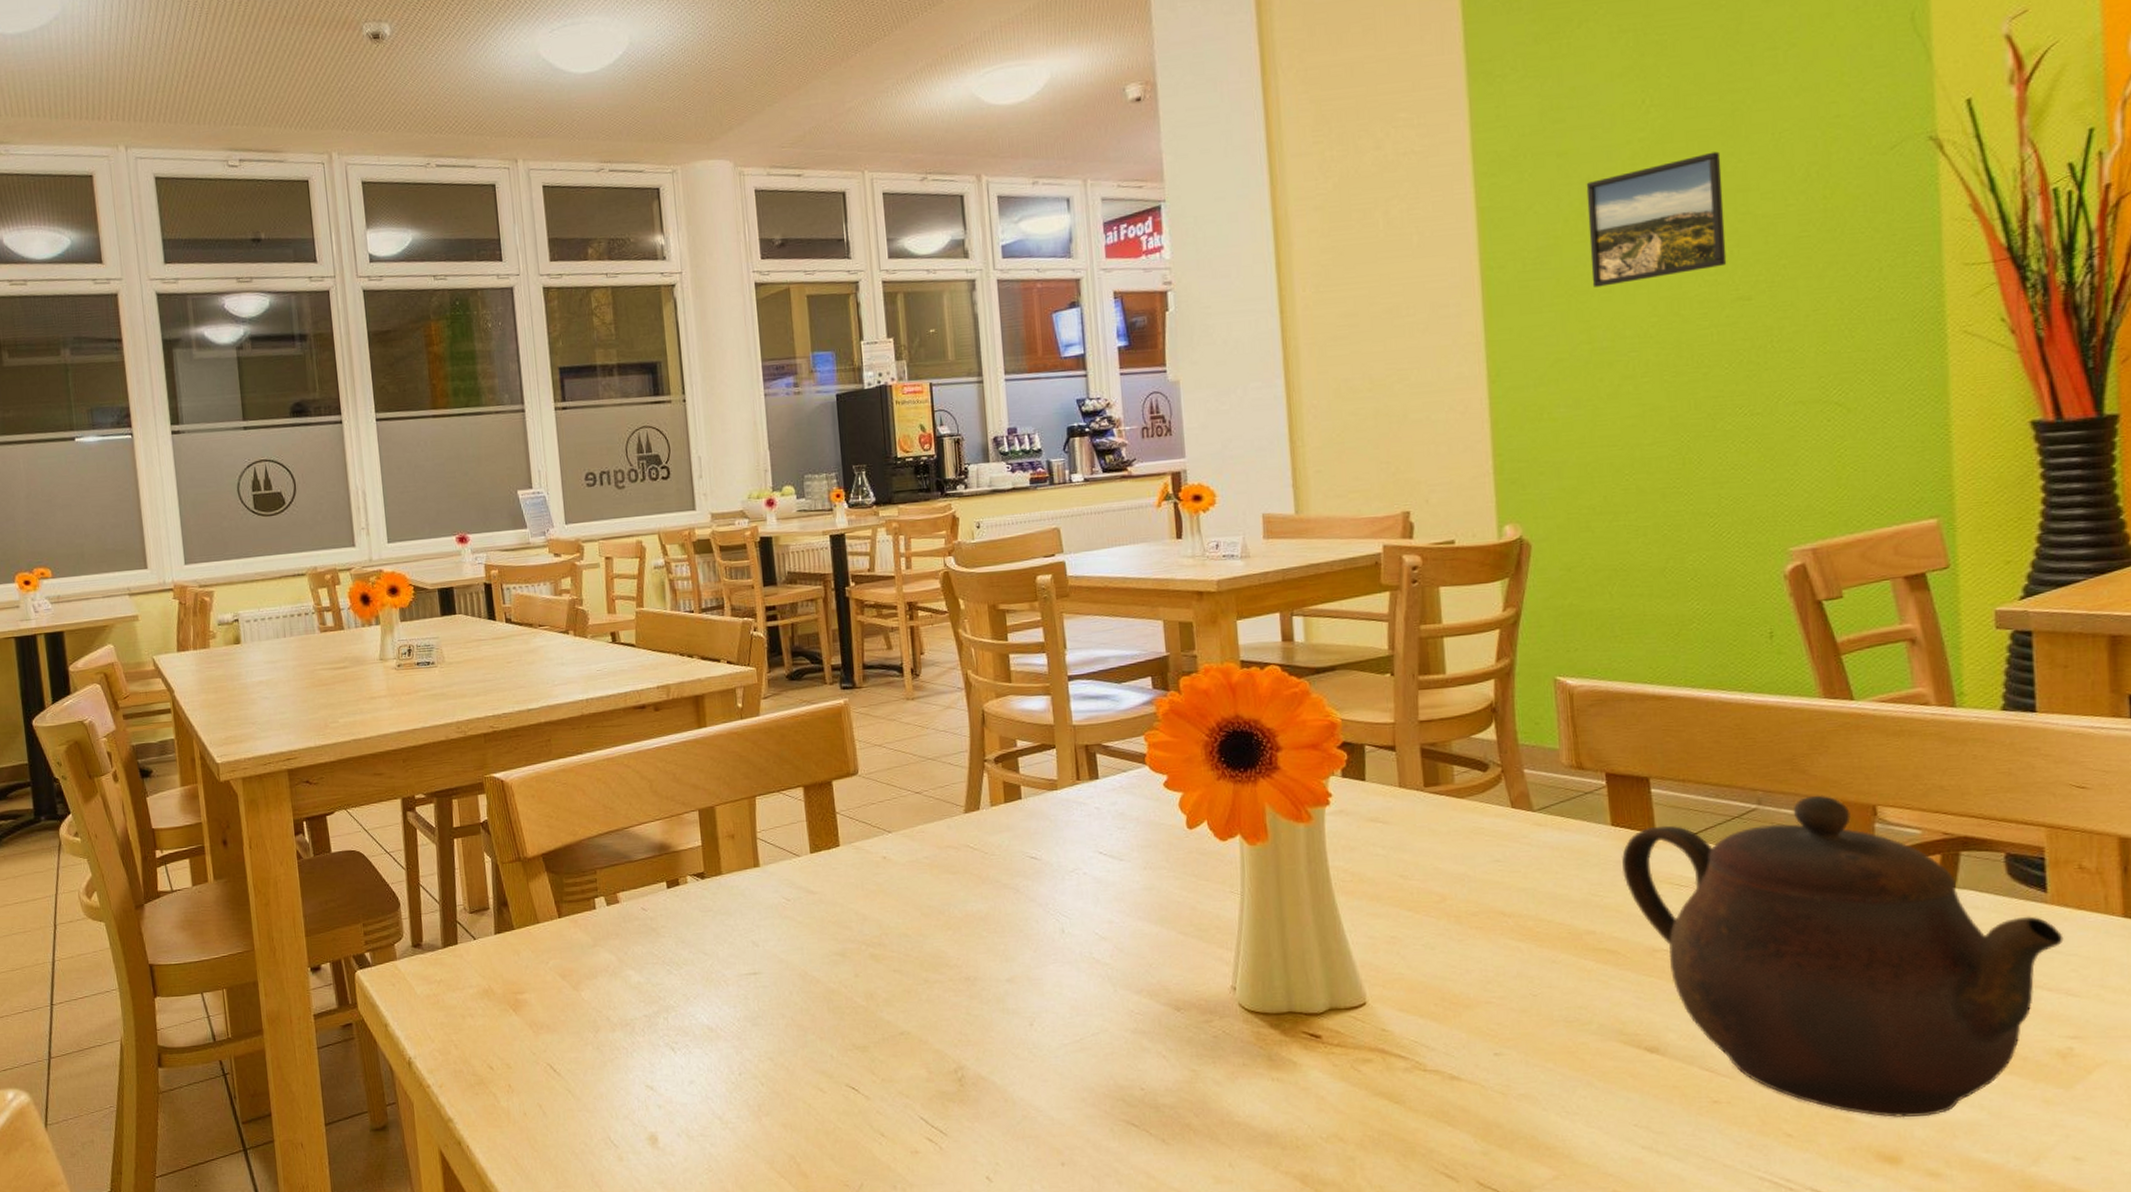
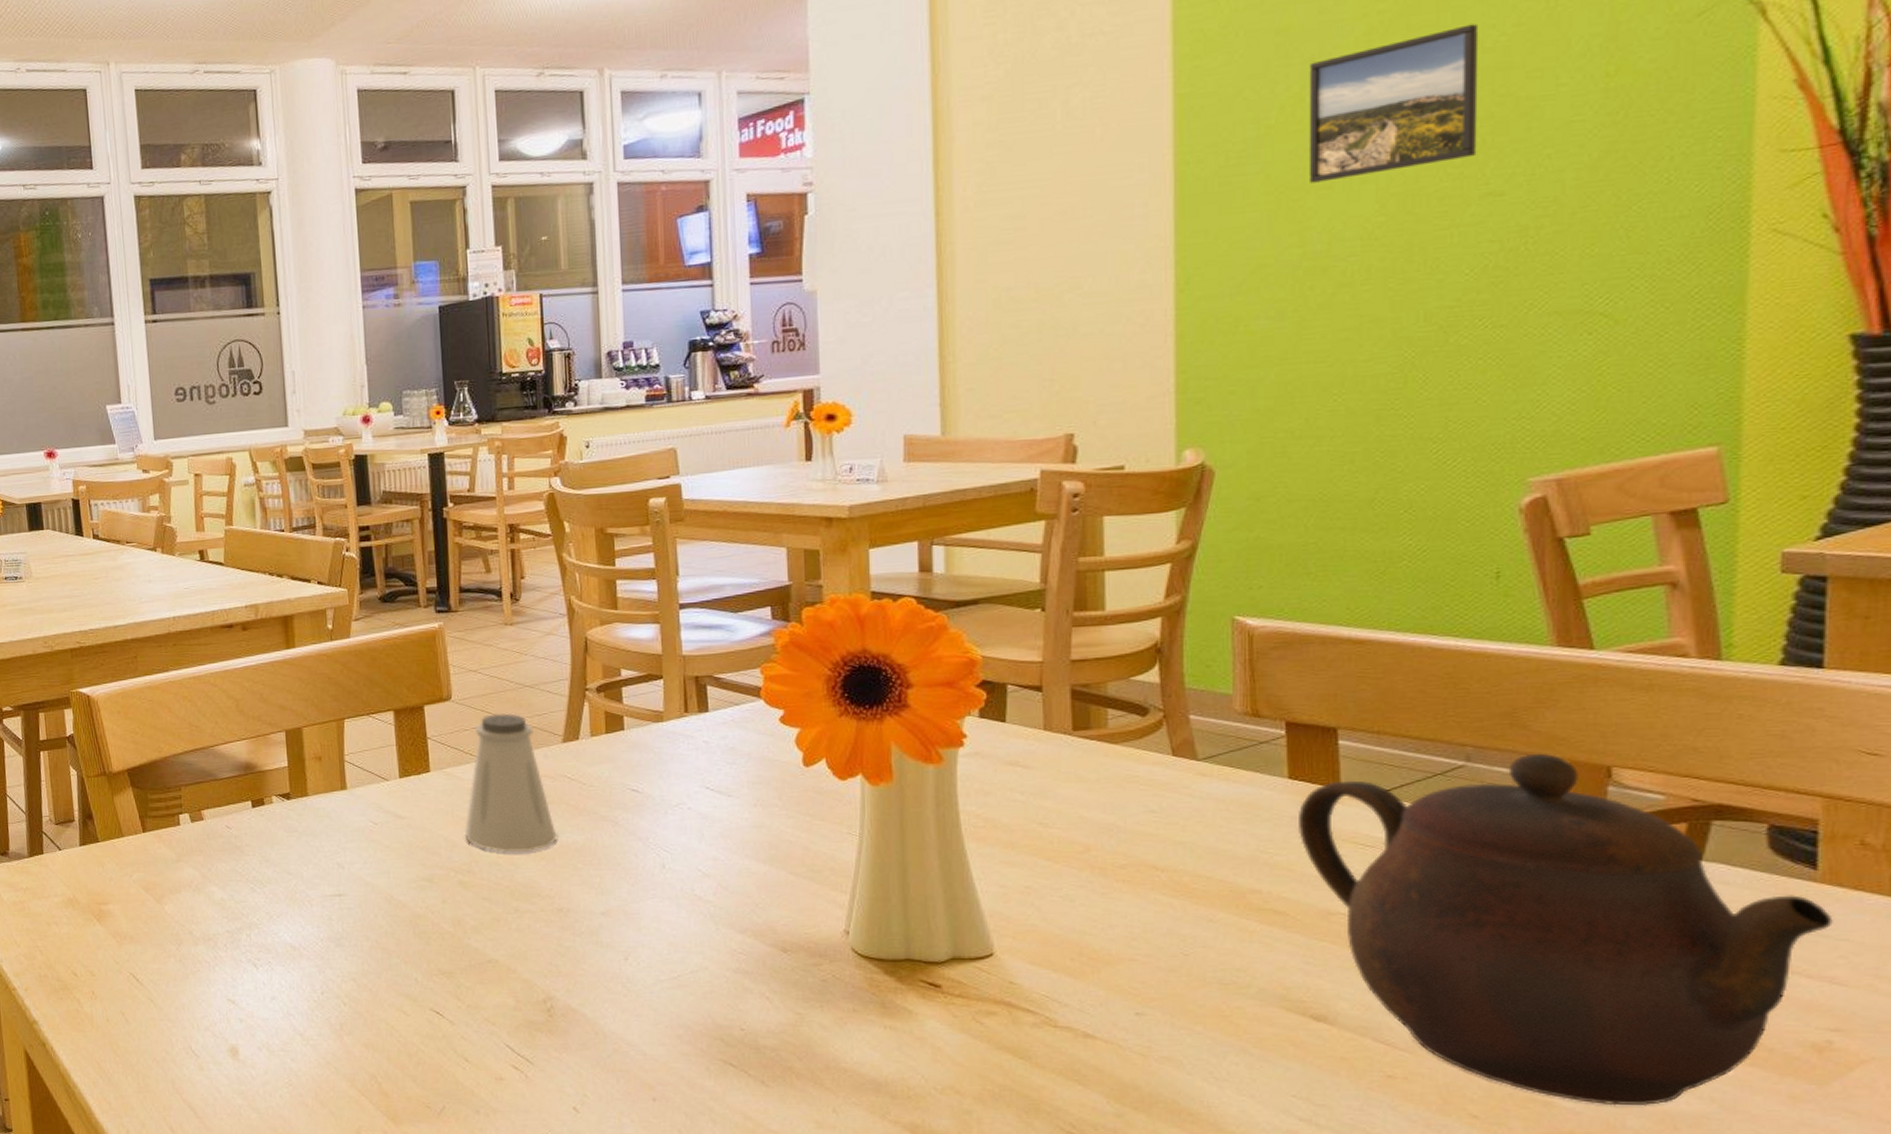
saltshaker: none [873,786,962,924] -> present [464,713,557,852]

